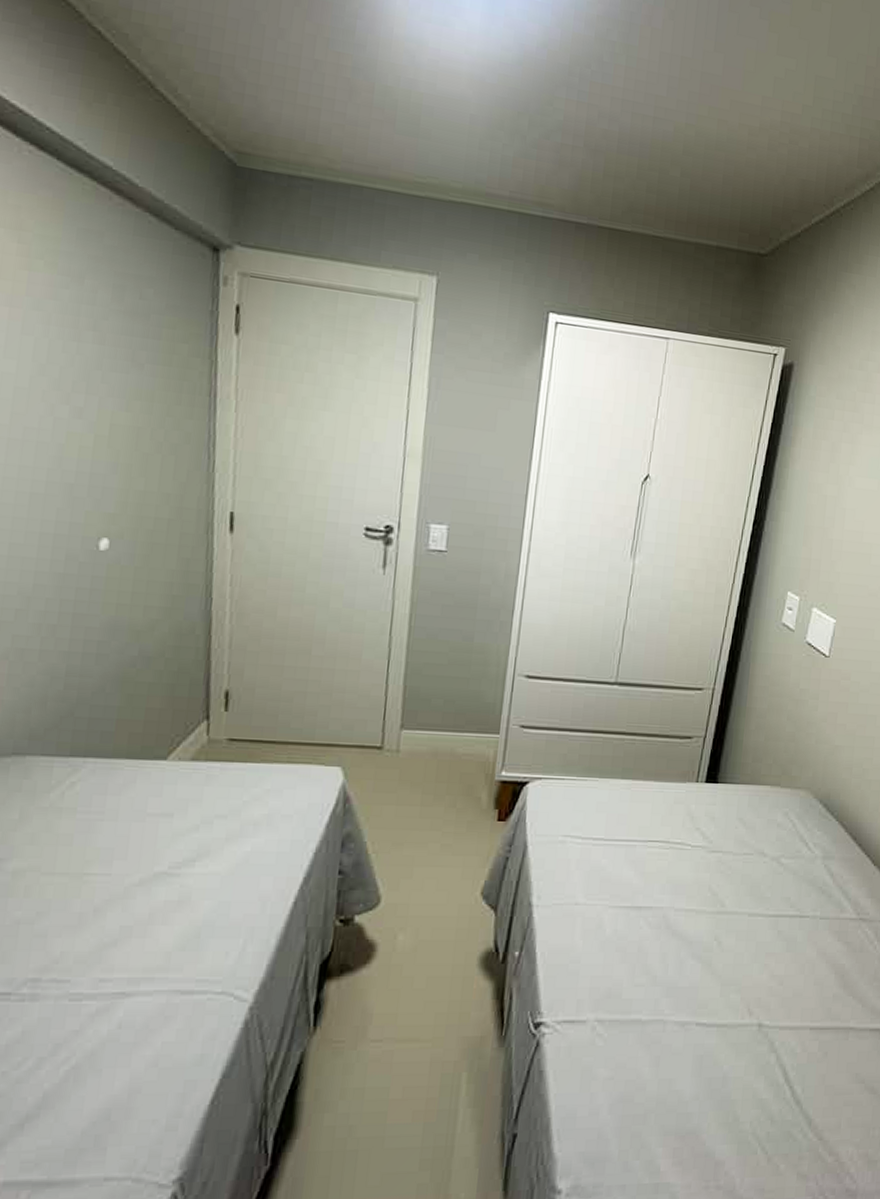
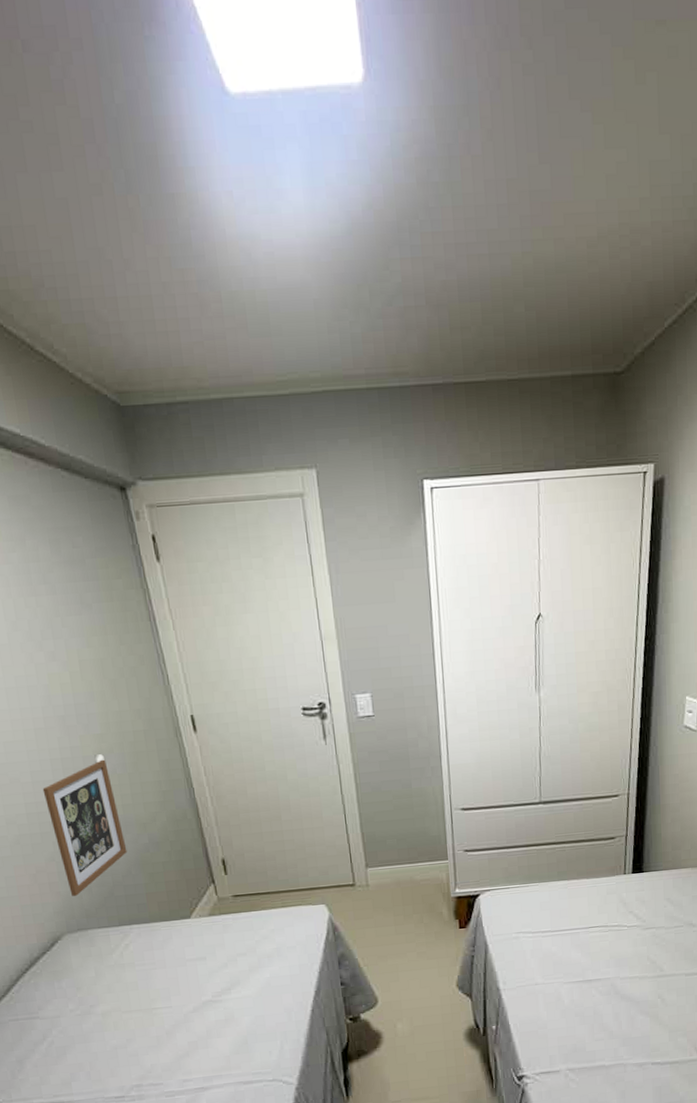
picture frame: none [16,544,111,709] -> present [42,759,128,896]

